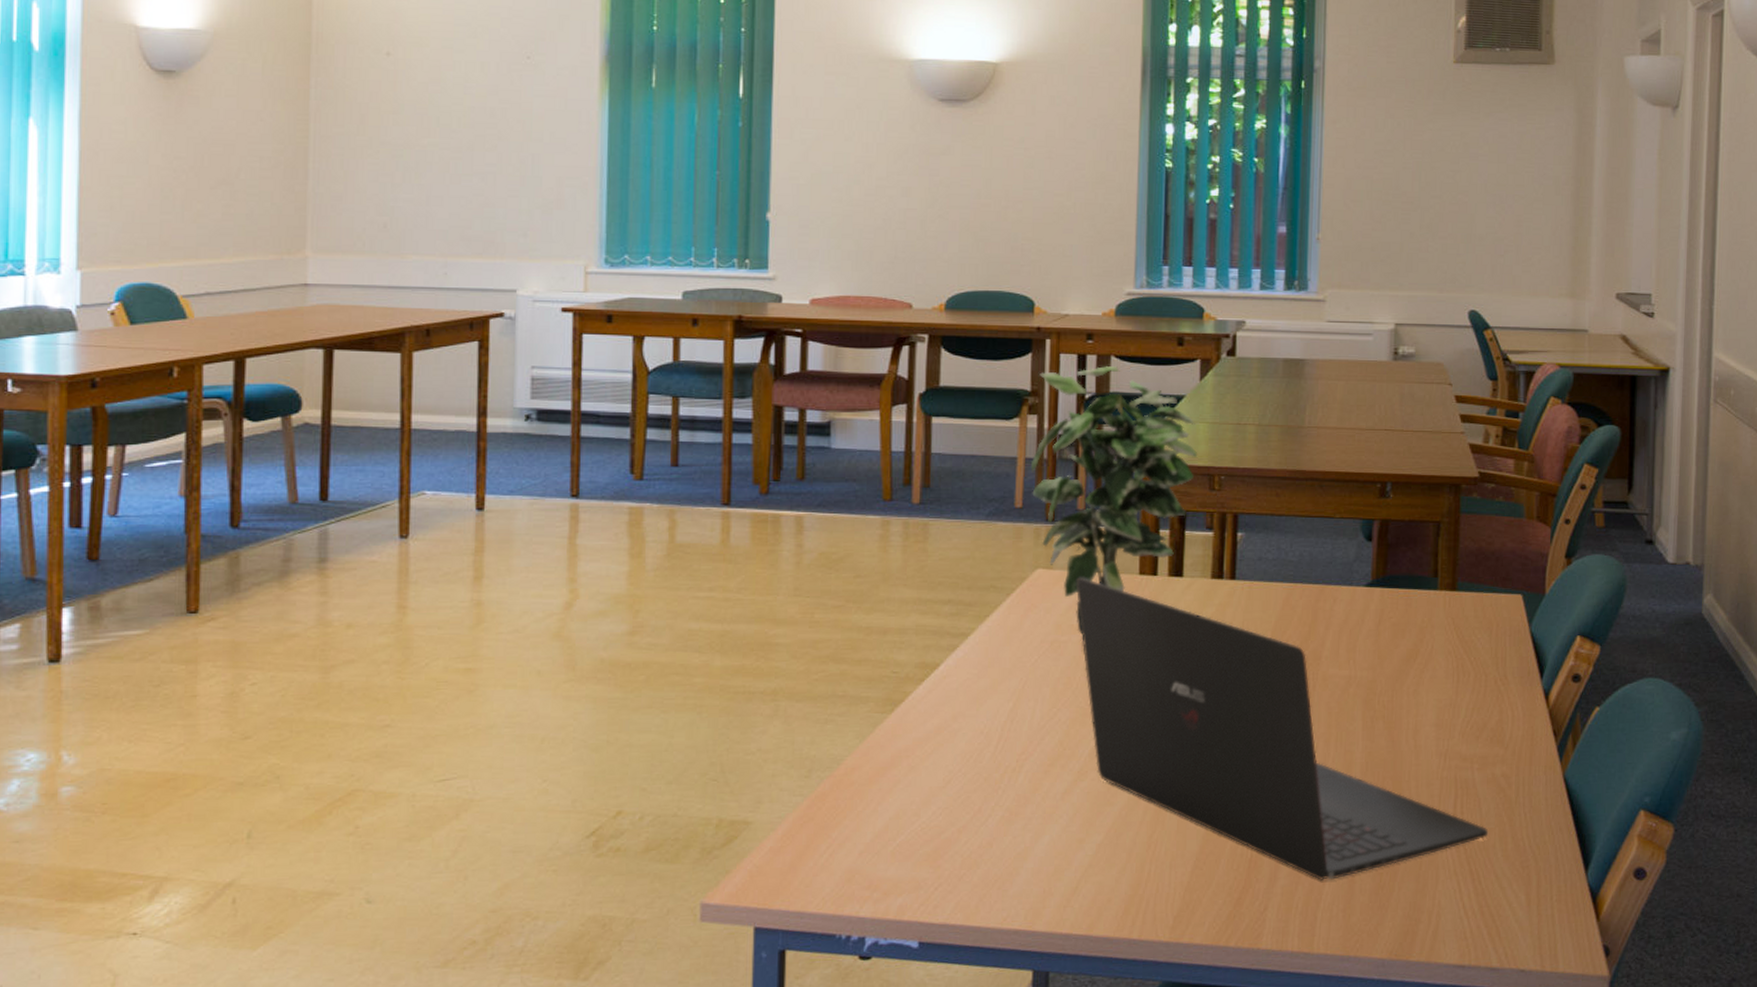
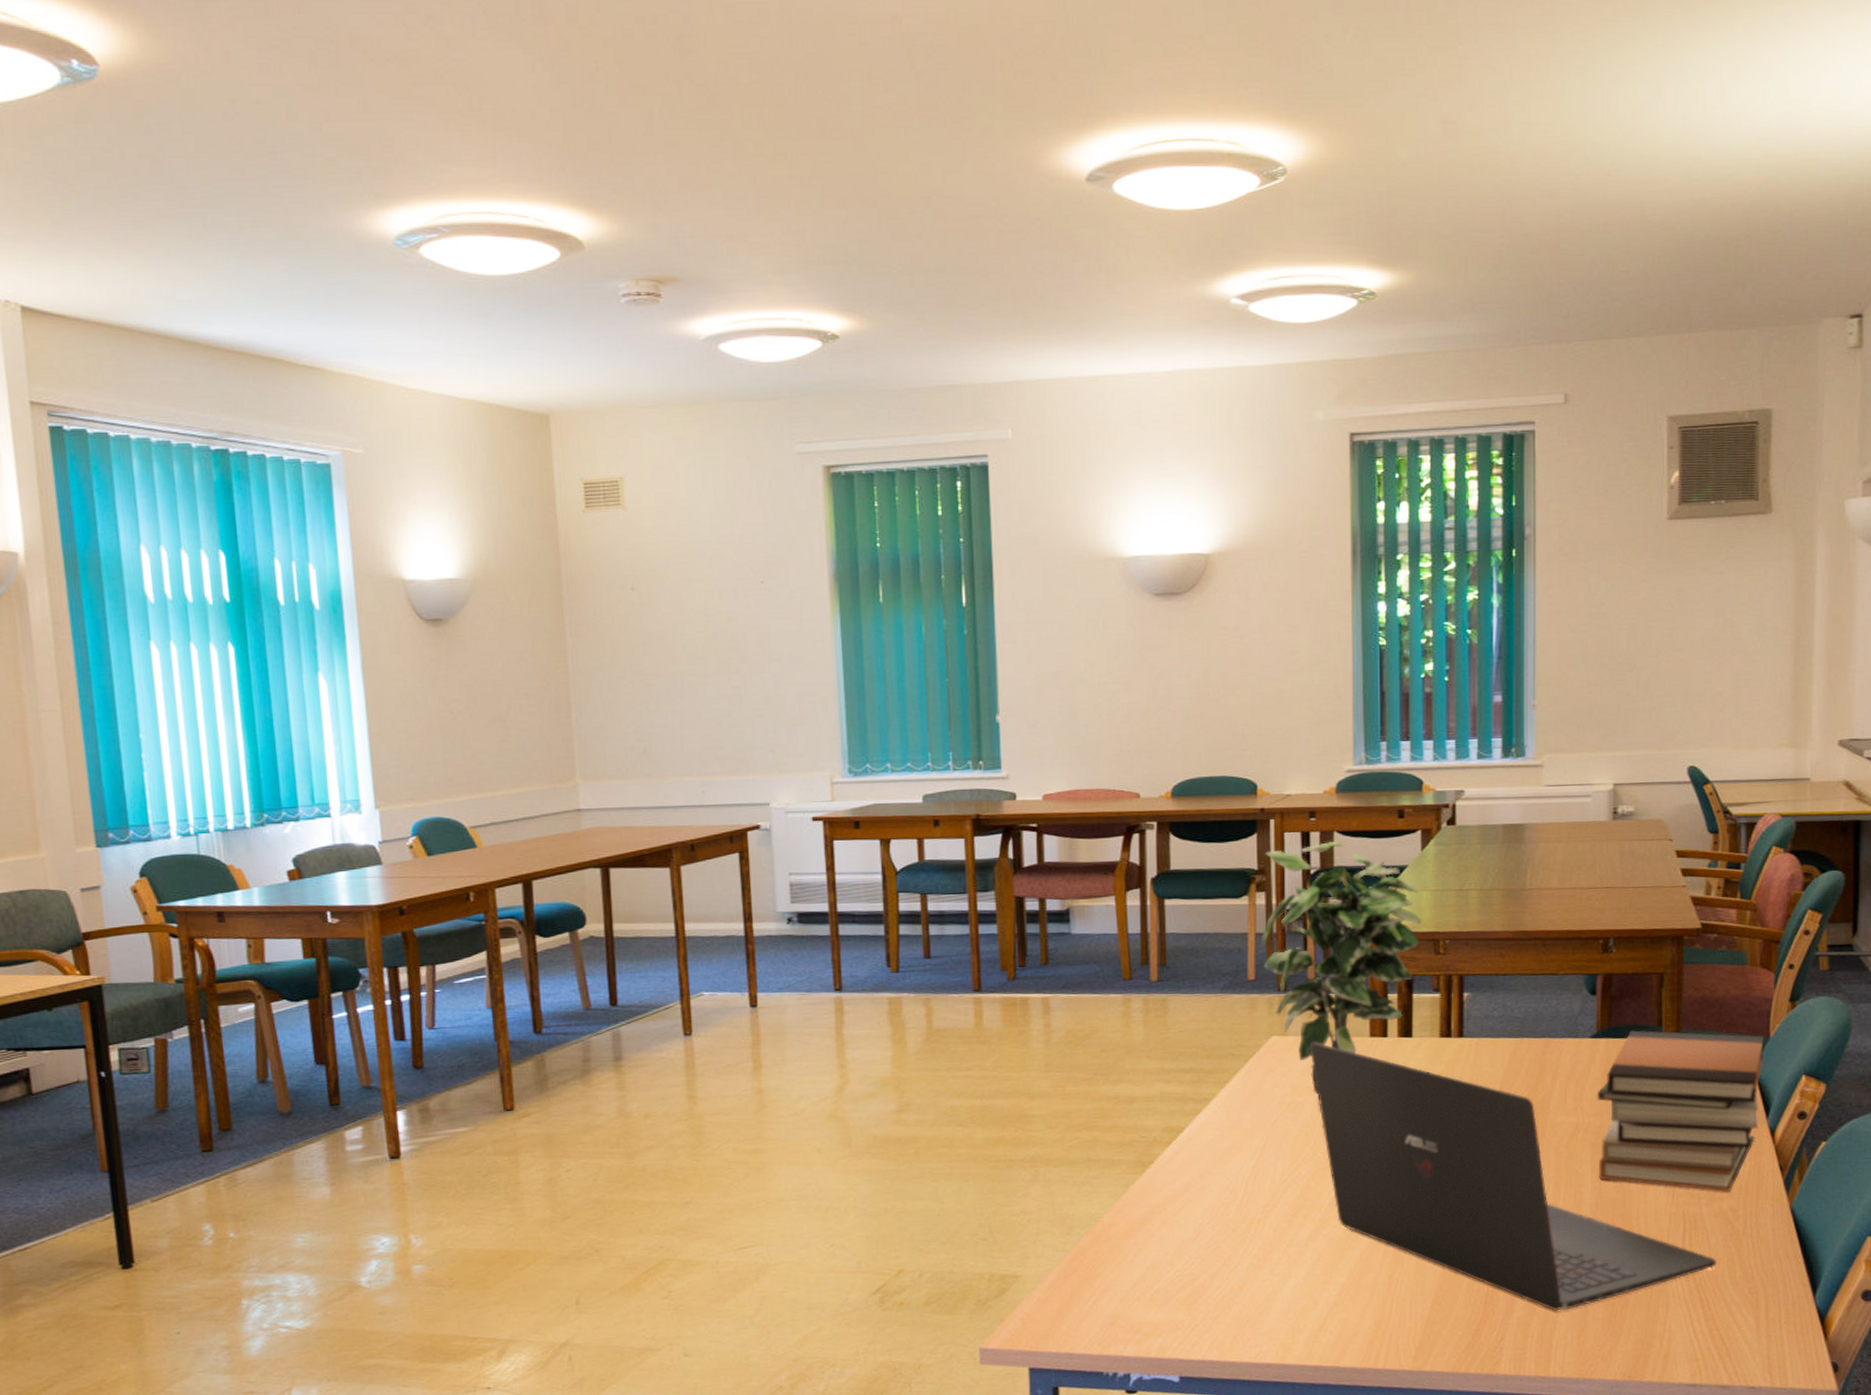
book stack: none [1369,580,1539,757] -> present [1596,1030,1764,1192]

